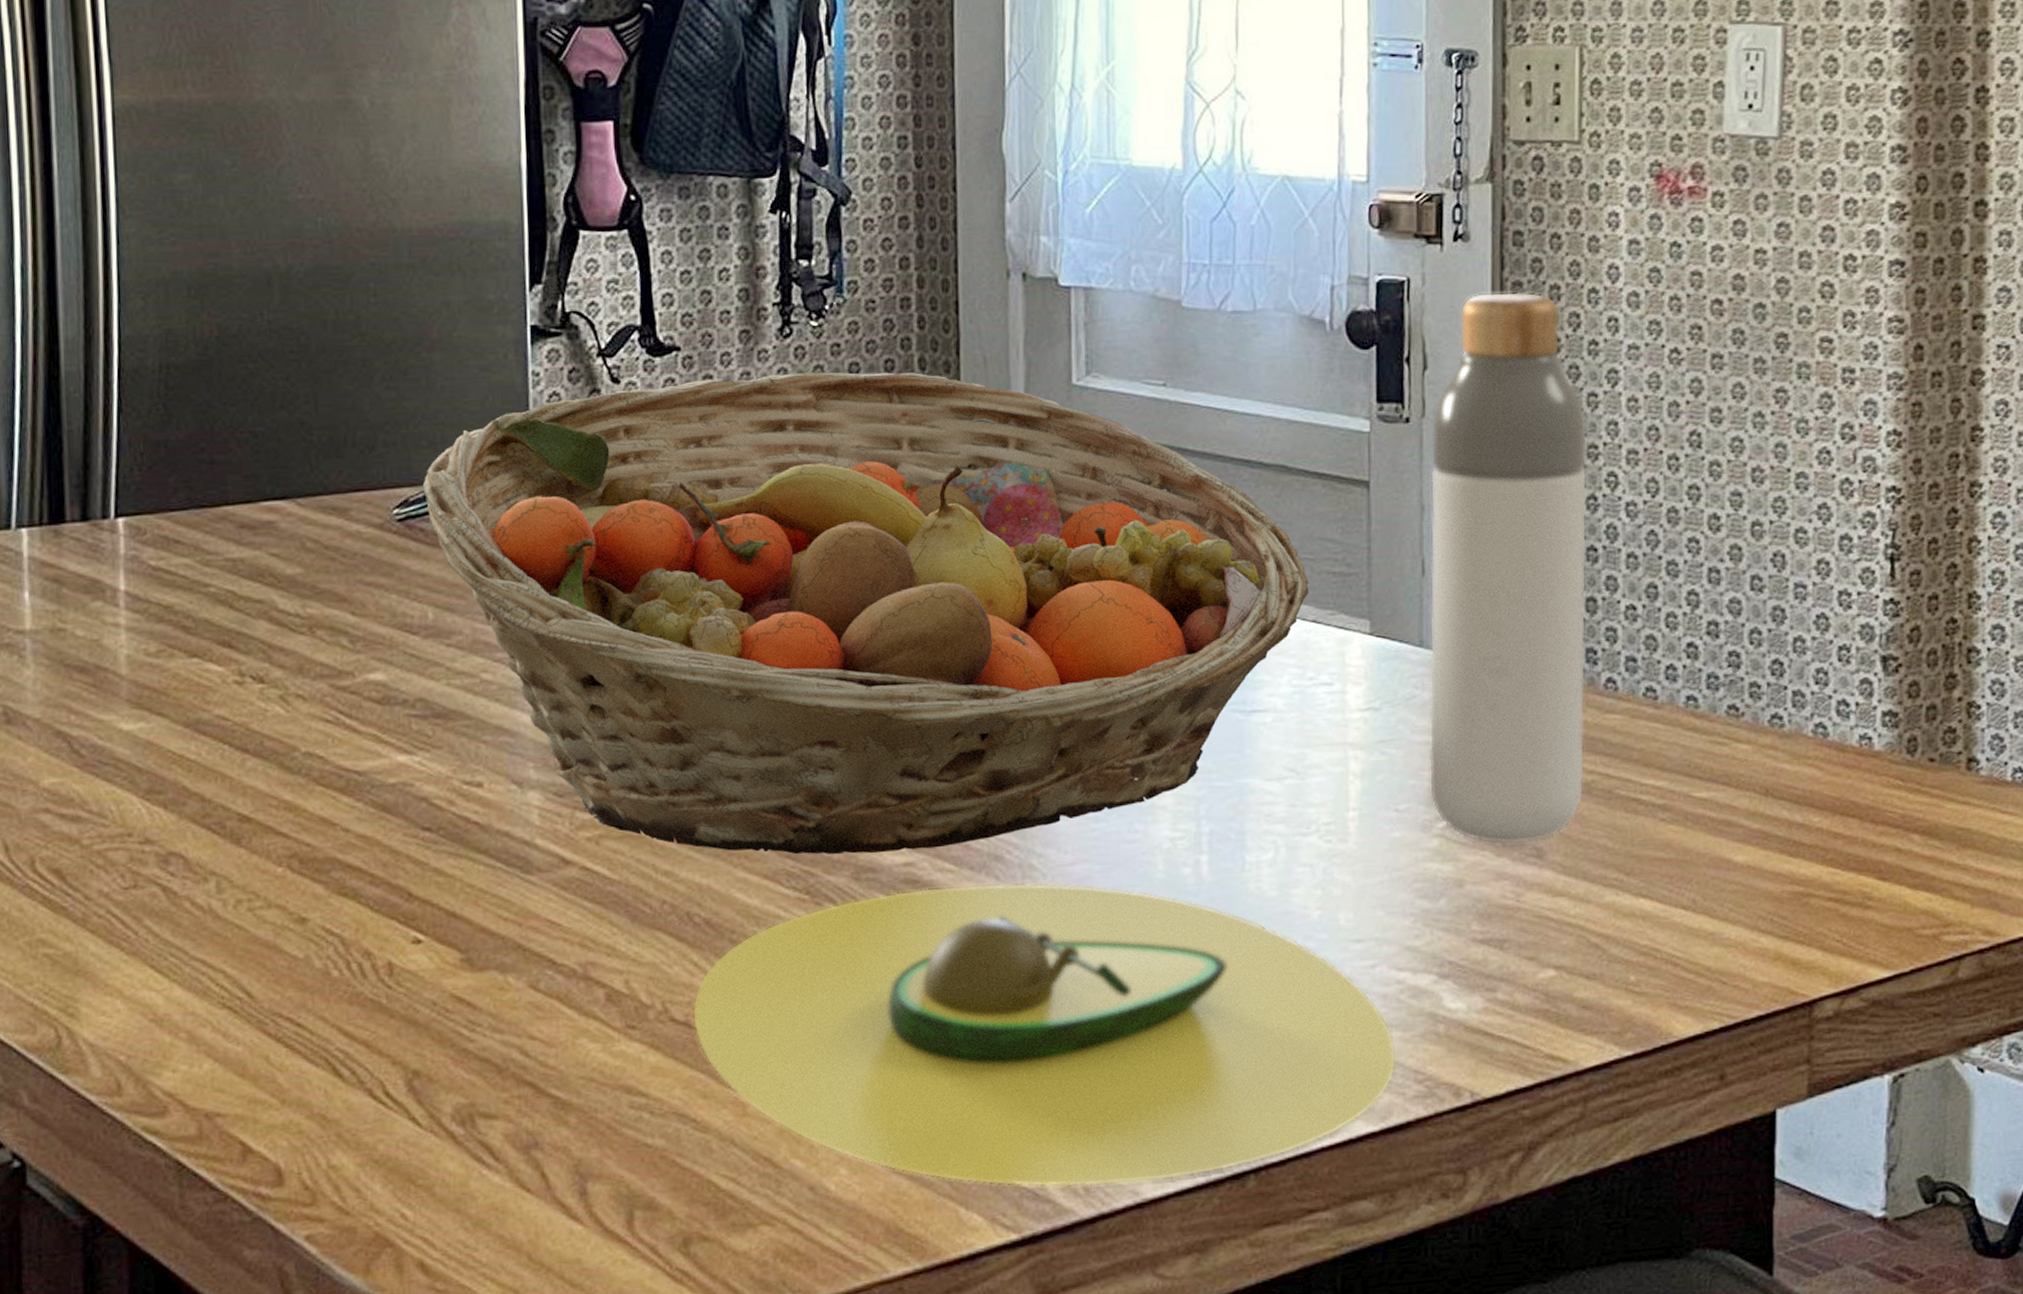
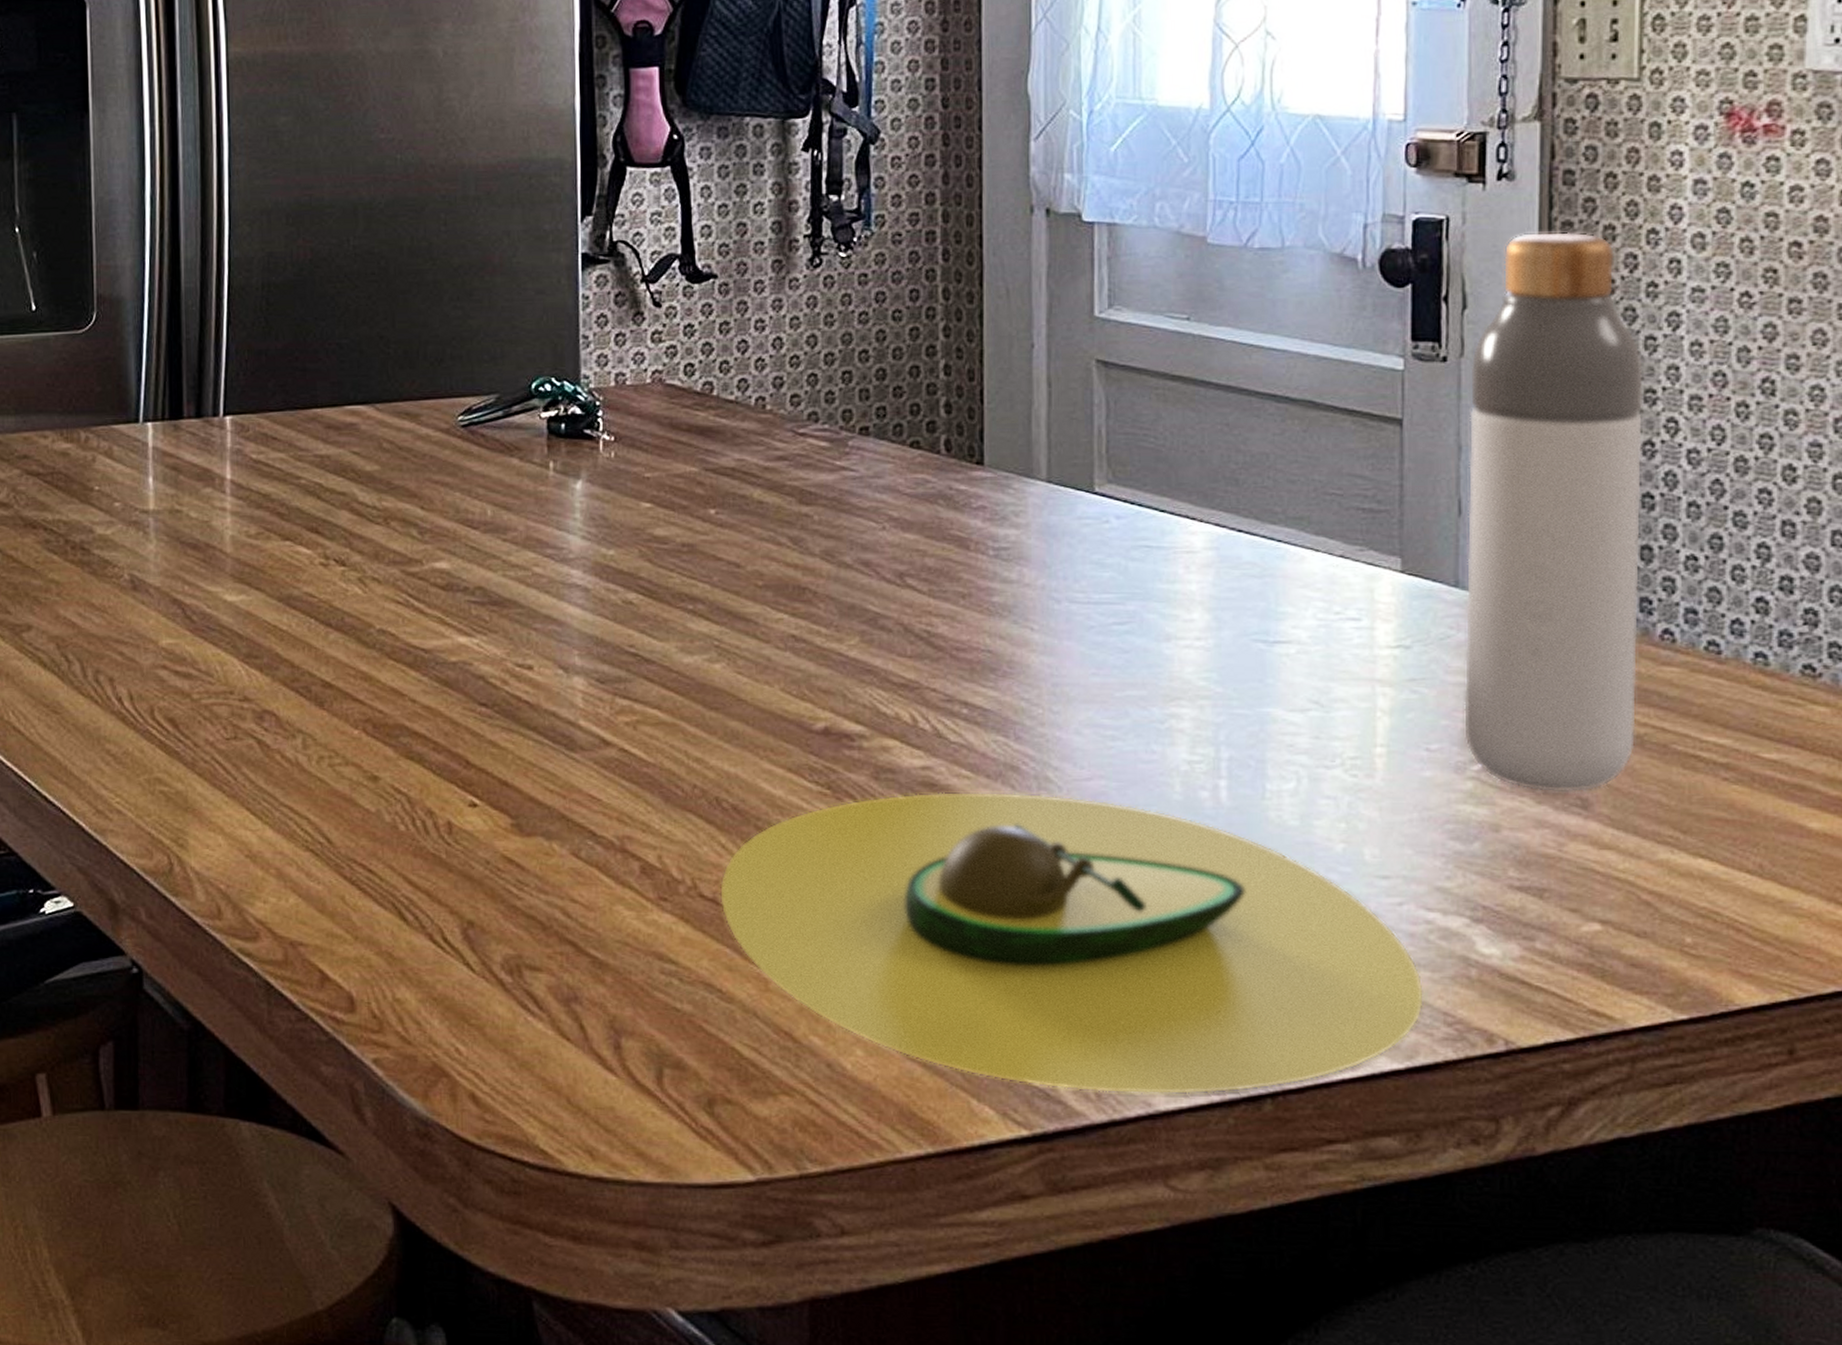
fruit basket: present [422,372,1309,854] -> none [484,300,1337,754]

